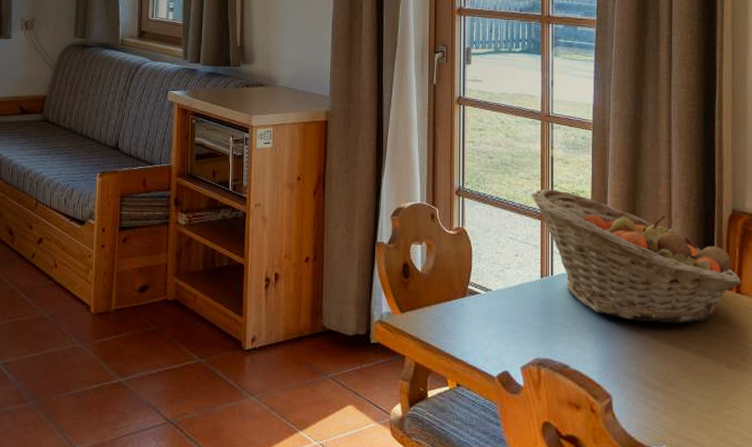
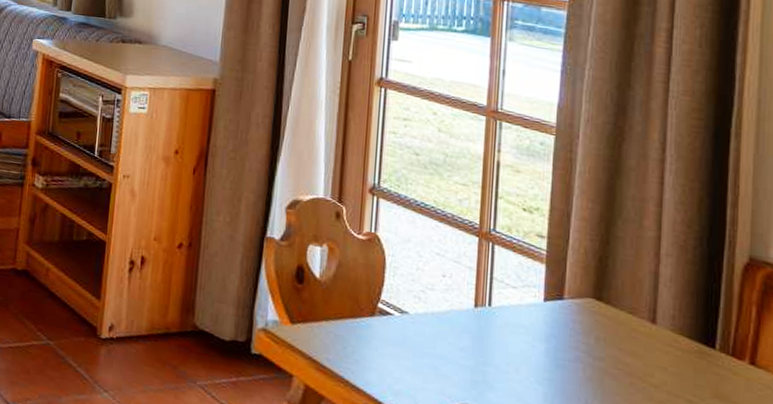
fruit basket: present [531,189,741,323] -> none [467,200,758,394]

